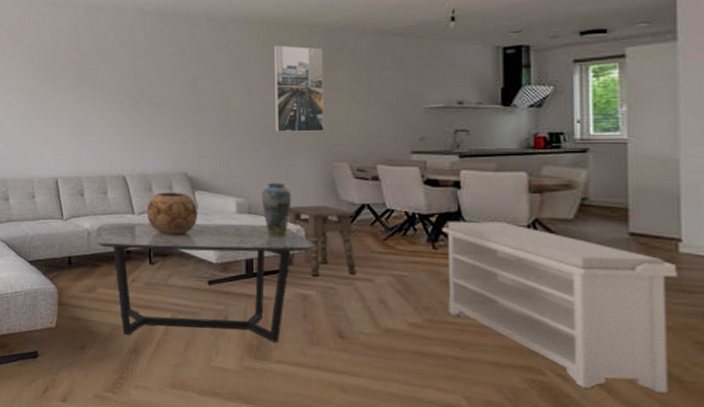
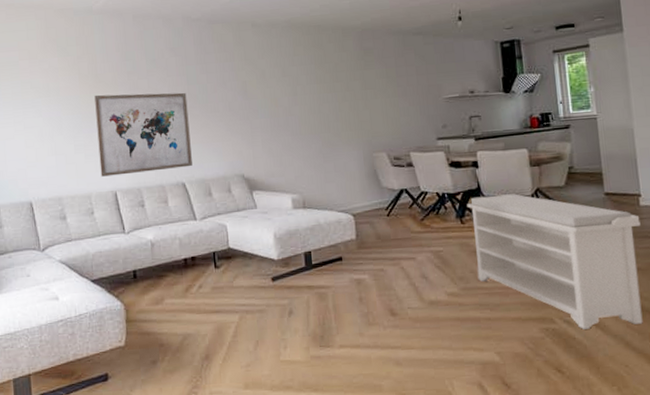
wall art: none [43,83,134,163] -> present [94,92,192,177]
coffee table: present [94,222,313,342] -> none [158,217,363,343]
decorative bowl: present [146,192,198,236] -> none [208,194,258,238]
vase: present [262,182,291,237] -> none [314,176,341,227]
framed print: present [273,45,325,132] -> none [313,47,364,129]
side table: present [287,205,357,277] -> none [339,194,401,261]

